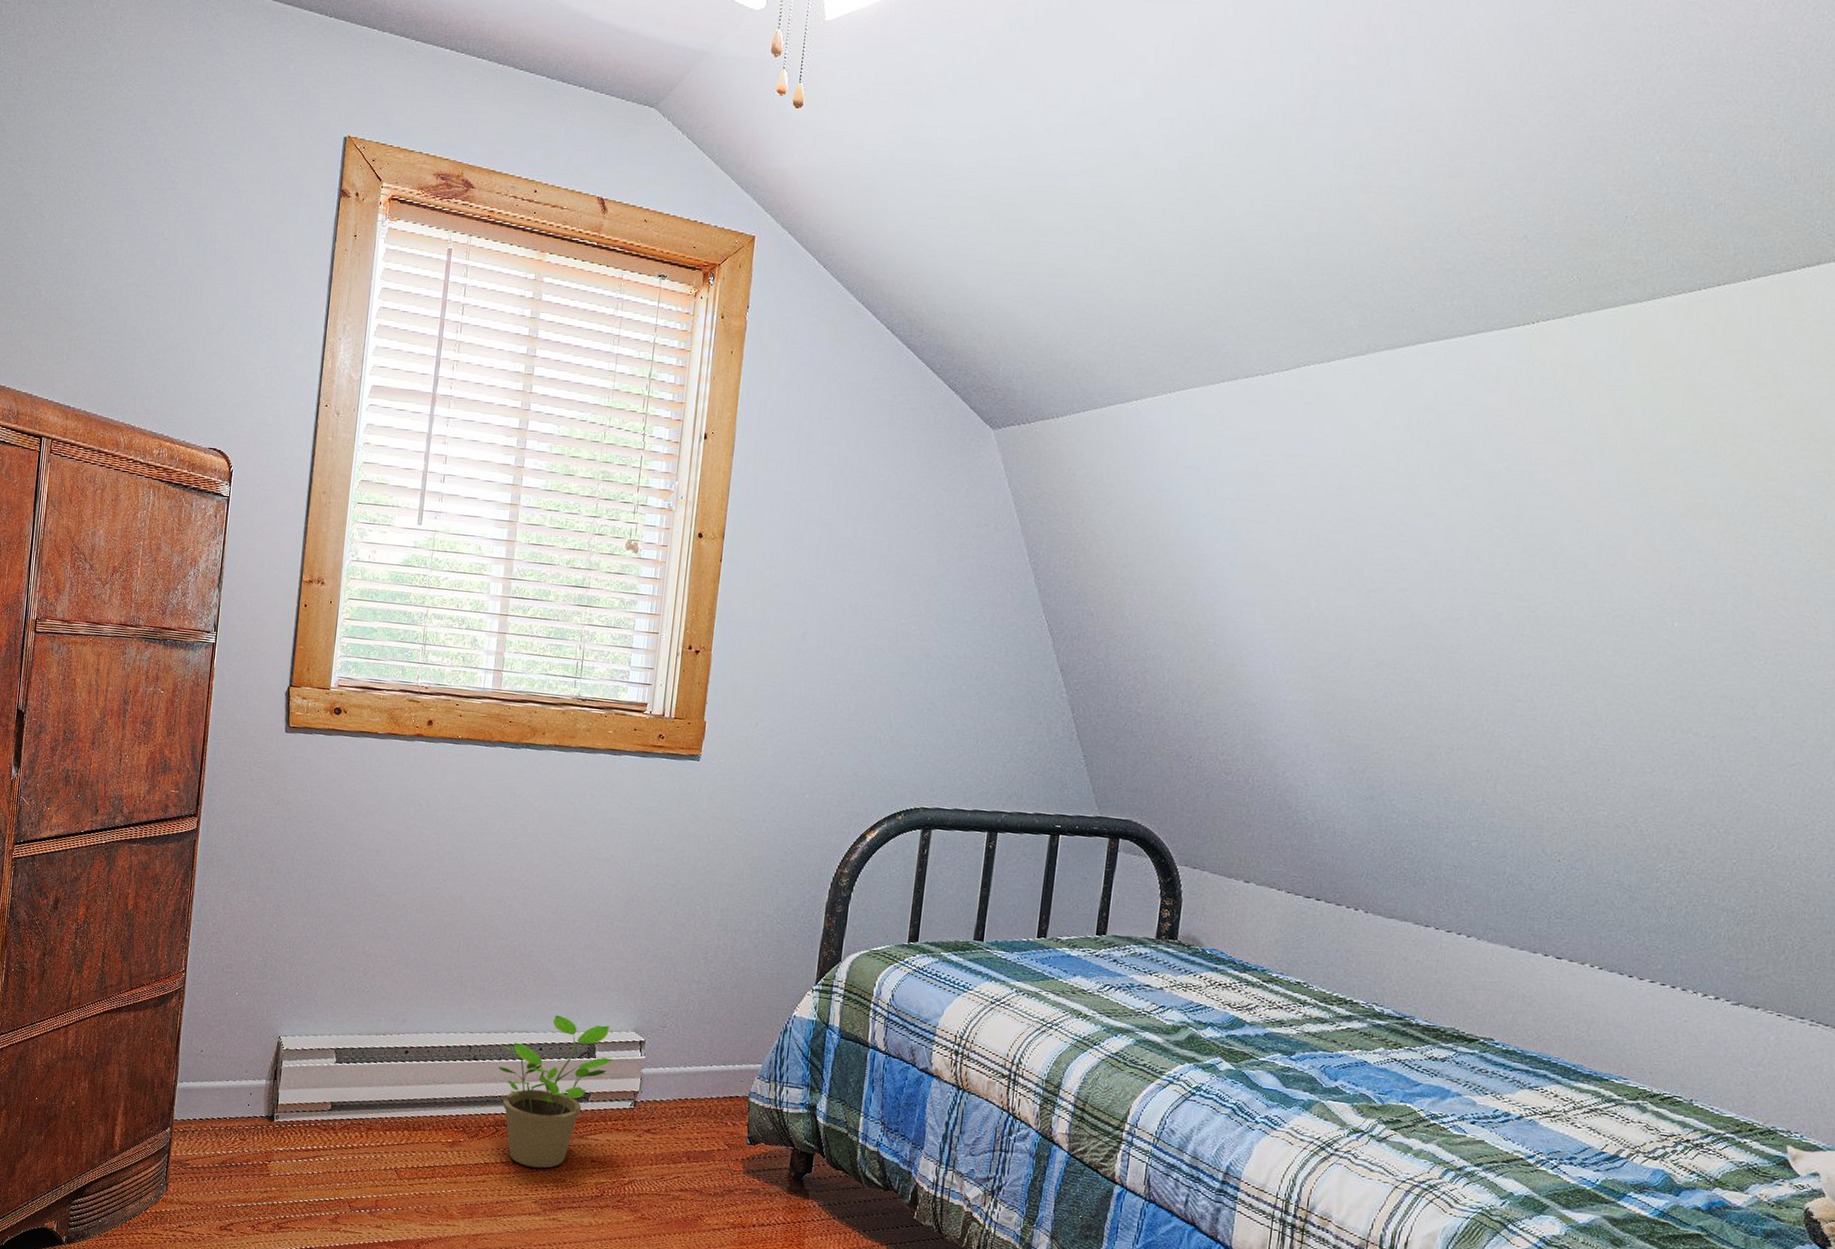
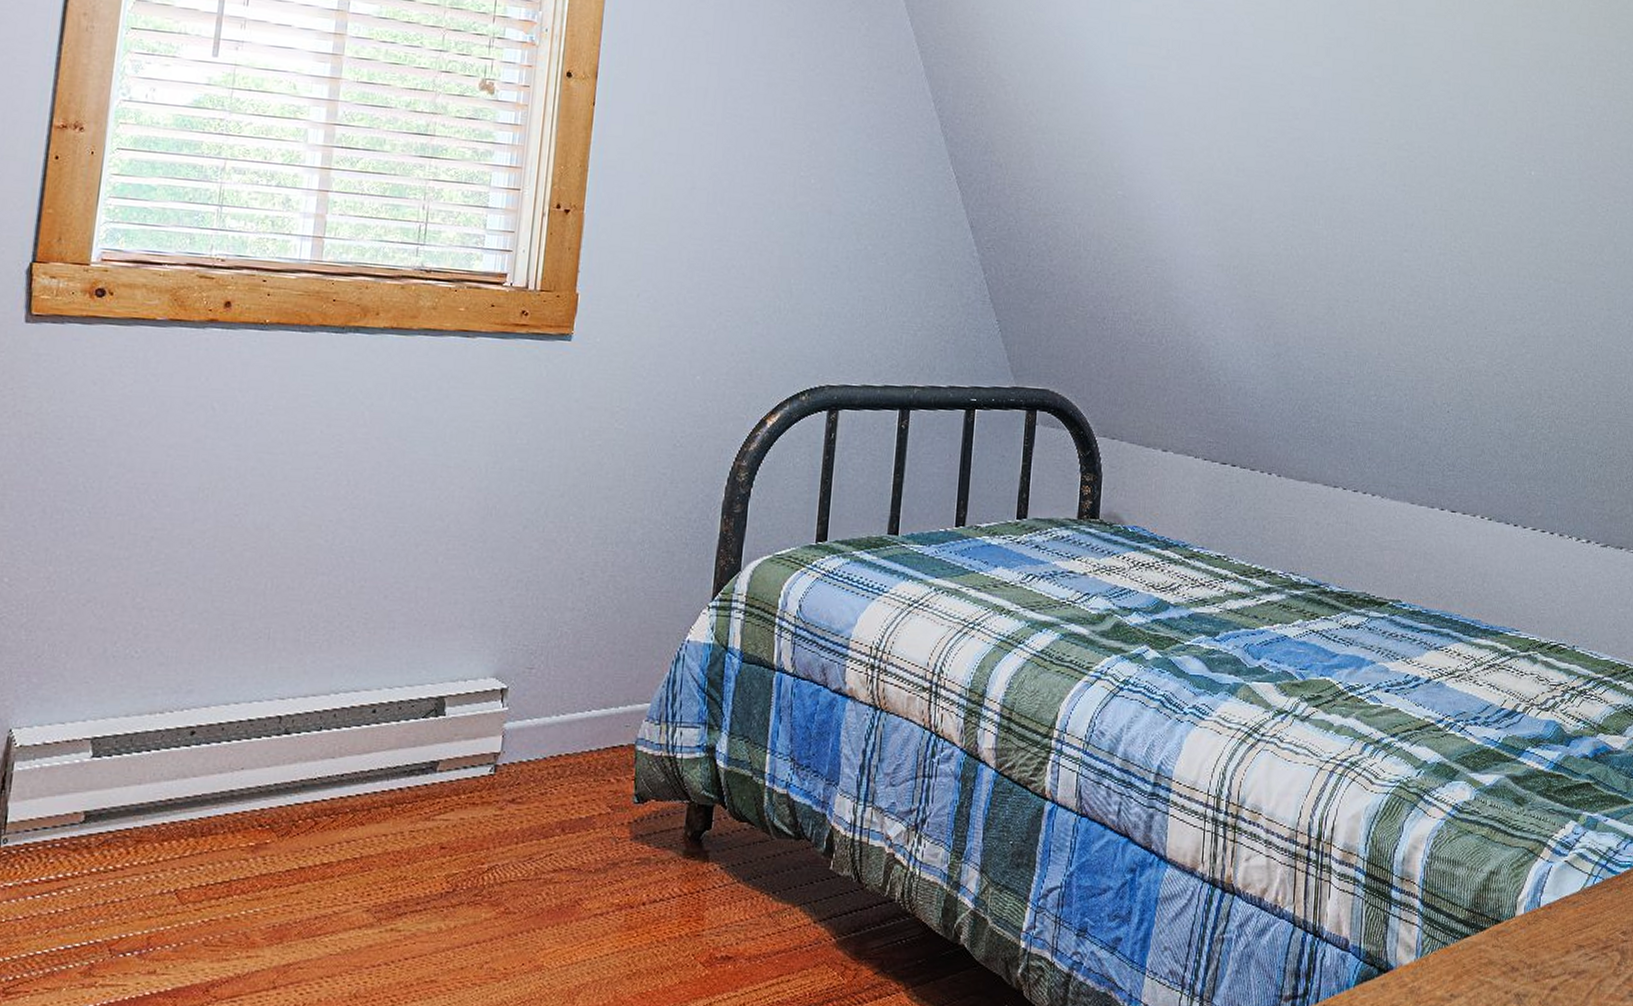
potted plant: present [498,1015,613,1168] -> none [317,666,468,866]

